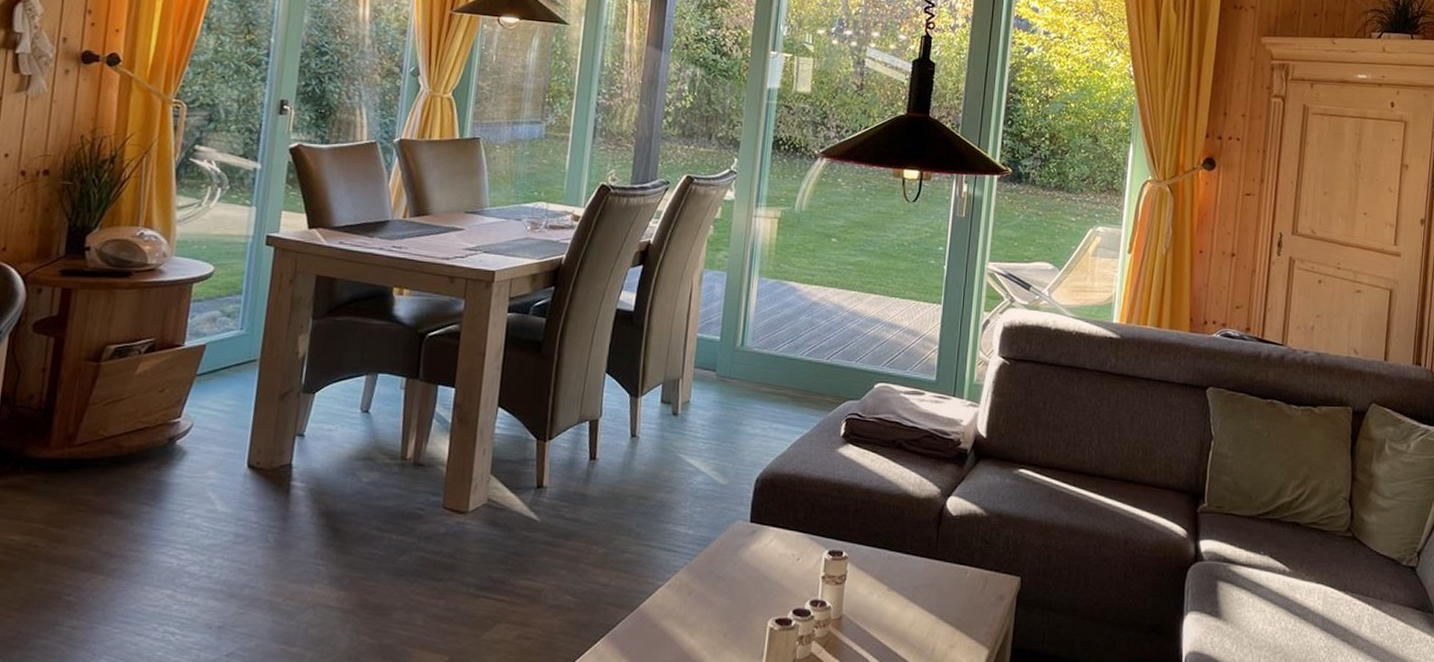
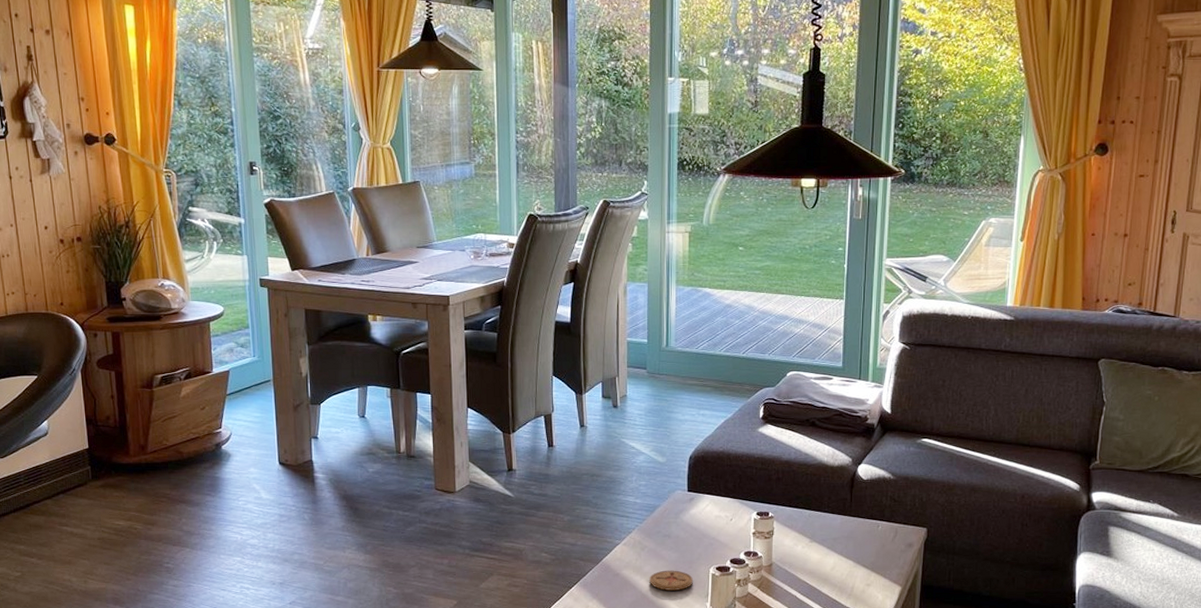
coaster: none [694,621,747,649] -> present [649,570,693,591]

